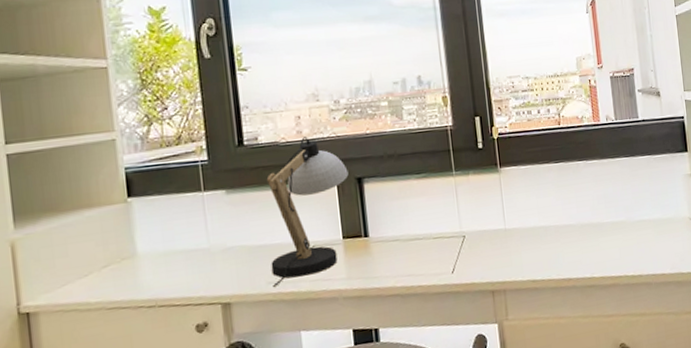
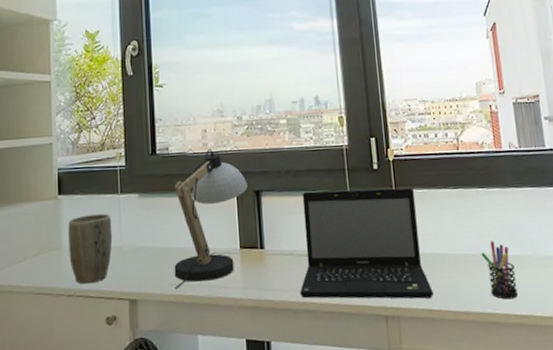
plant pot: none [142,214,198,293] -> present [68,214,113,284]
laptop: none [406,165,537,282] -> present [300,187,433,299]
pen holder: none [580,210,613,264] -> present [481,241,518,300]

